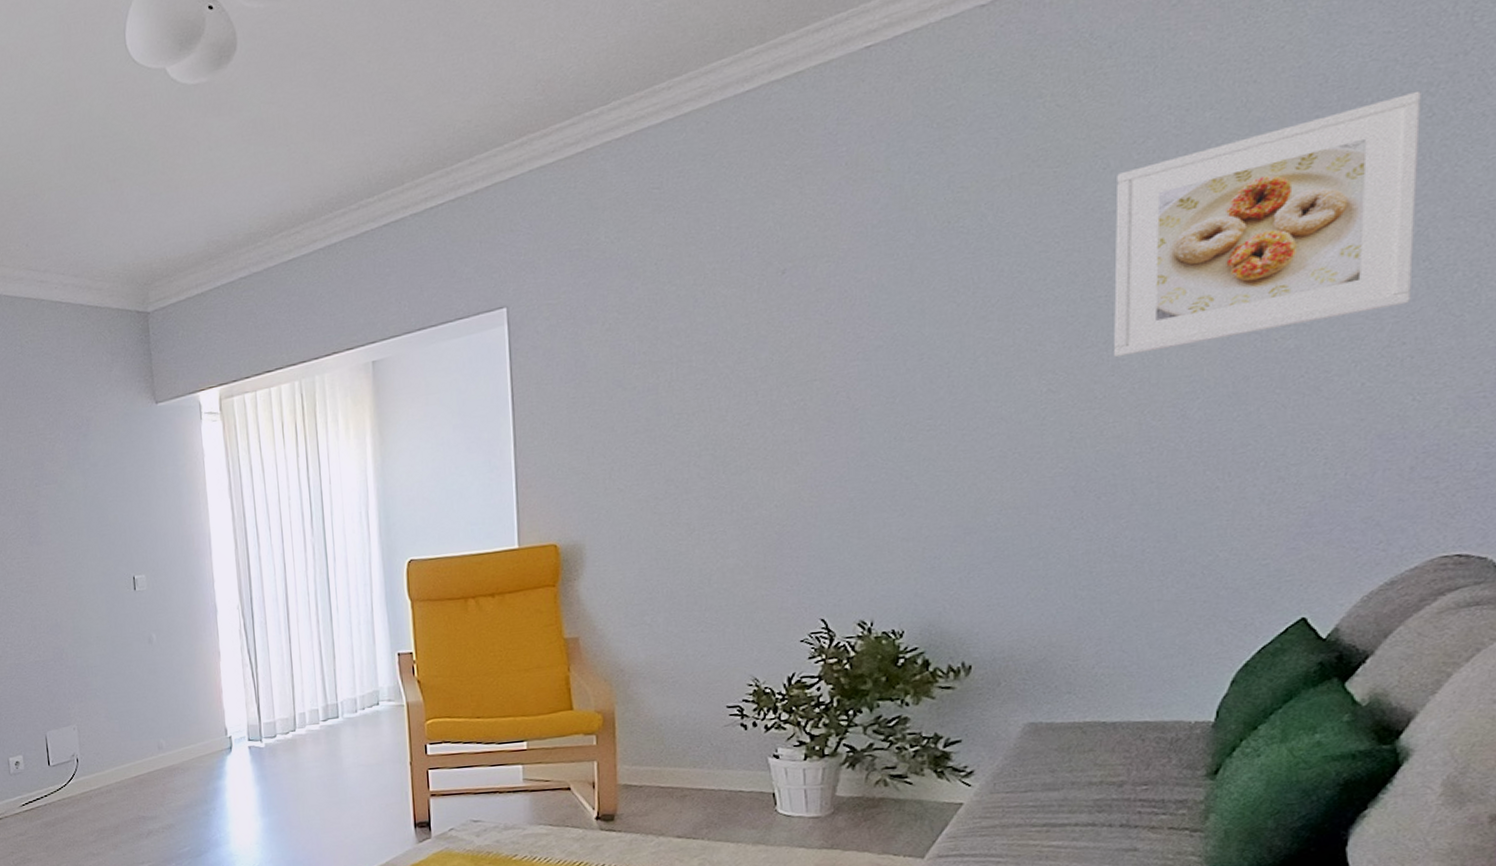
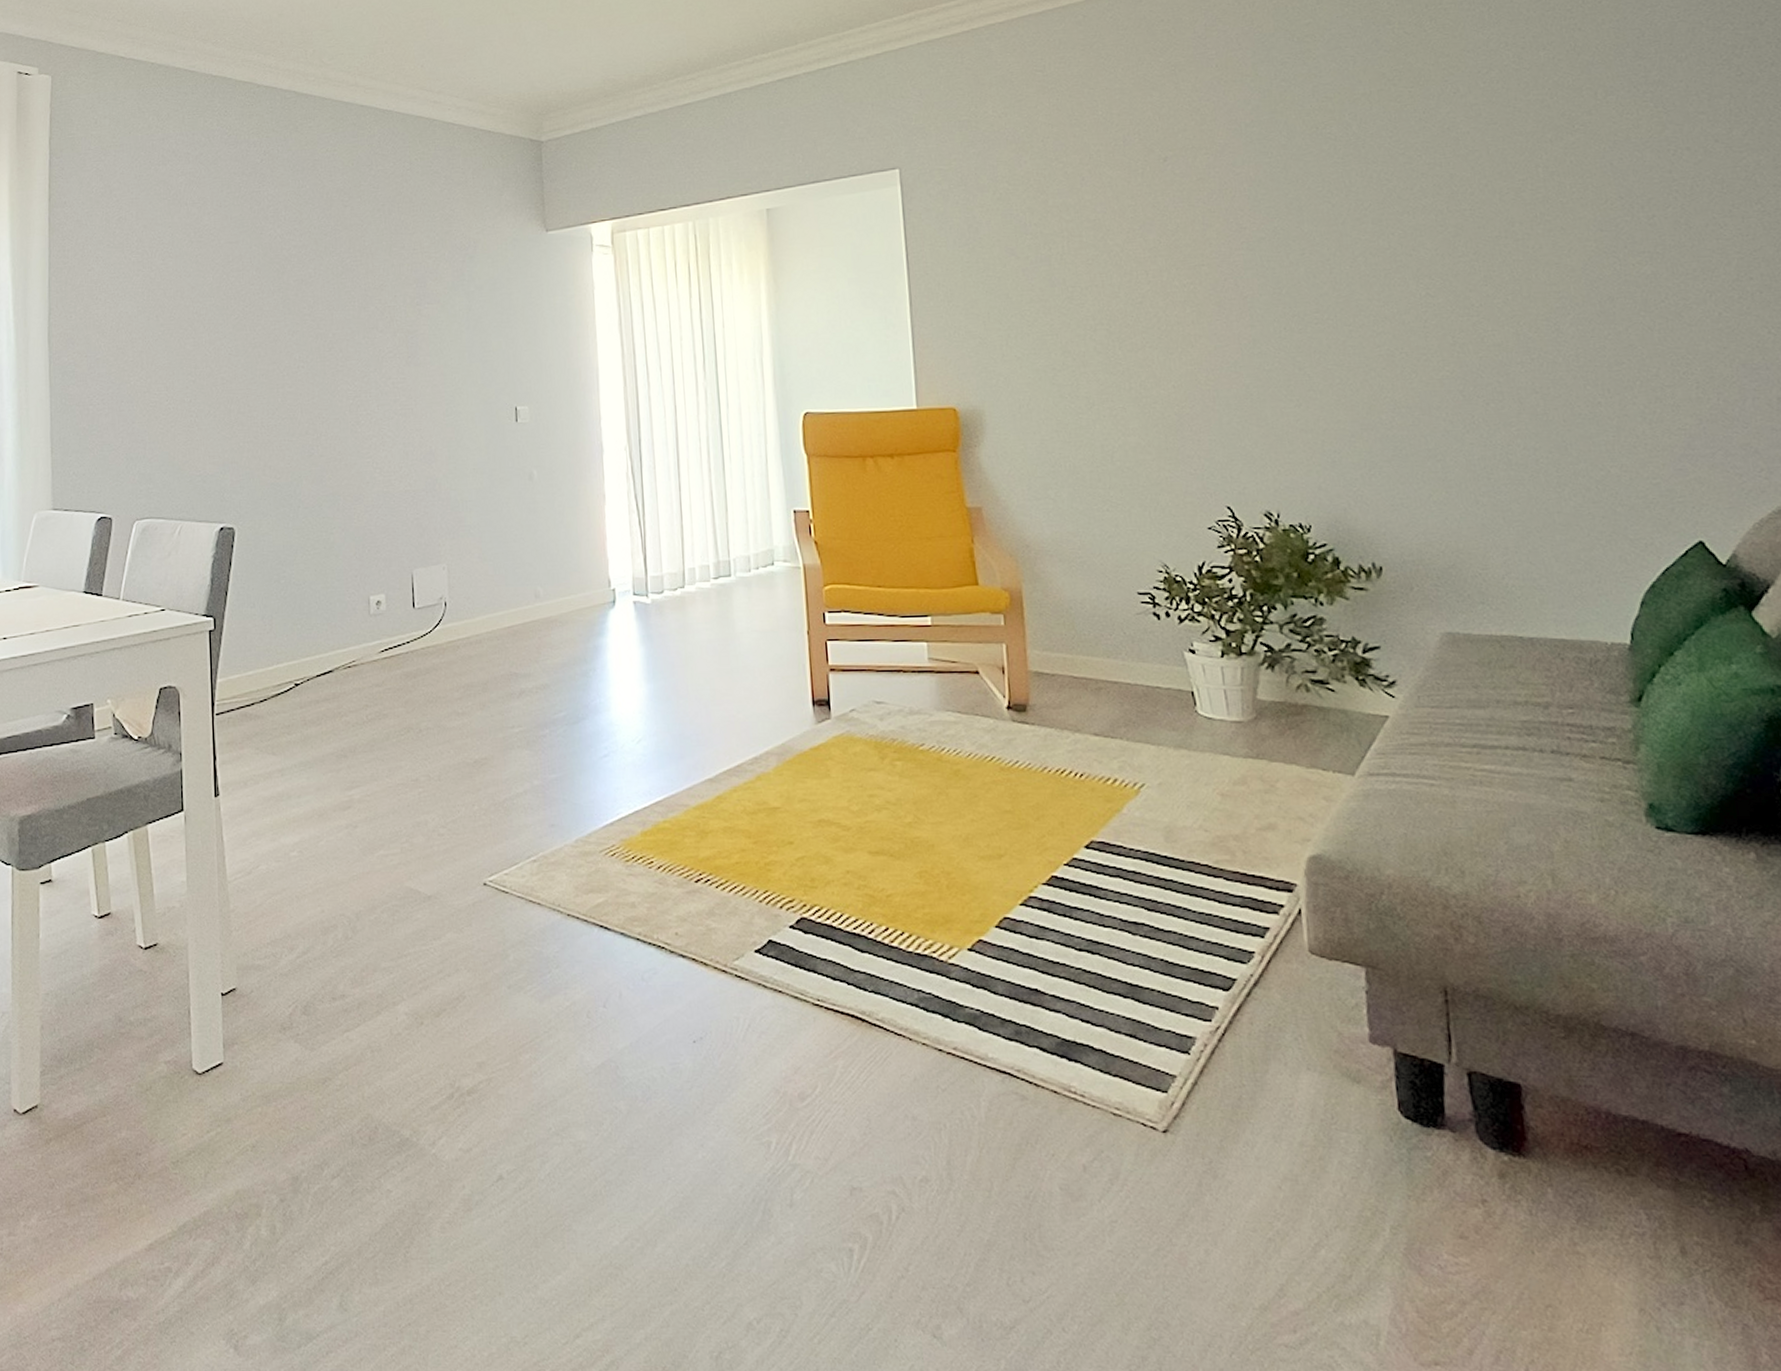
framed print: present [1114,90,1421,358] -> none [1467,51,1750,269]

